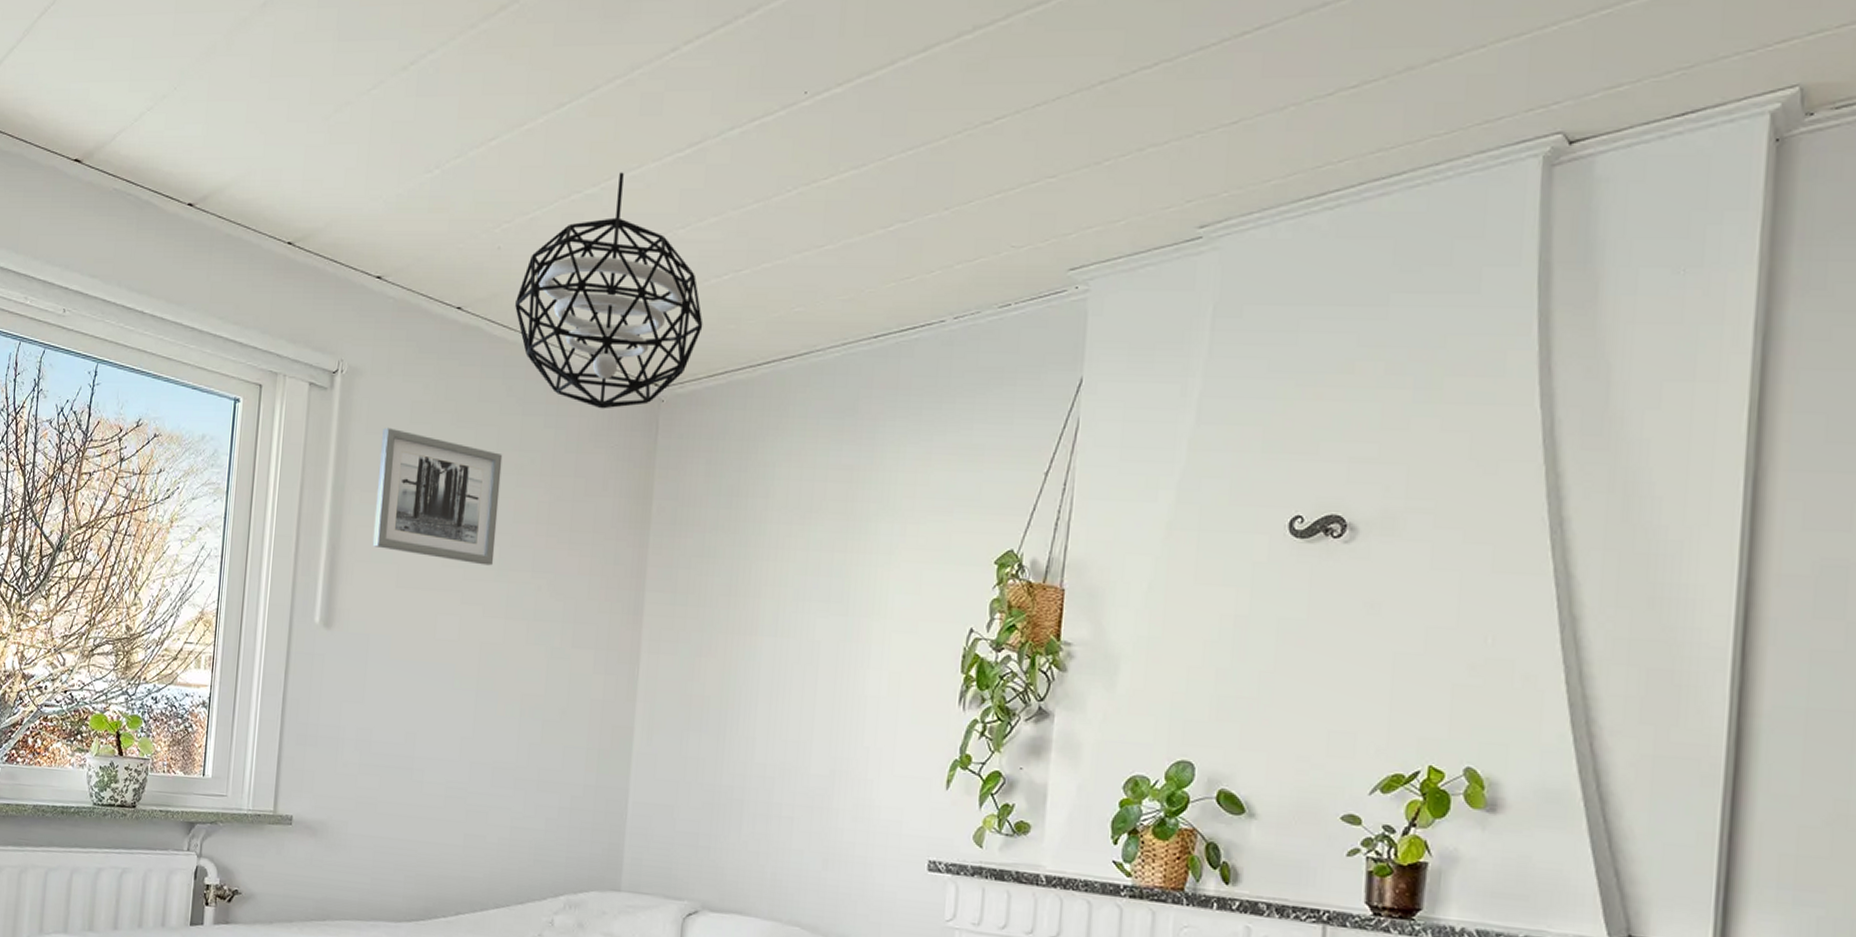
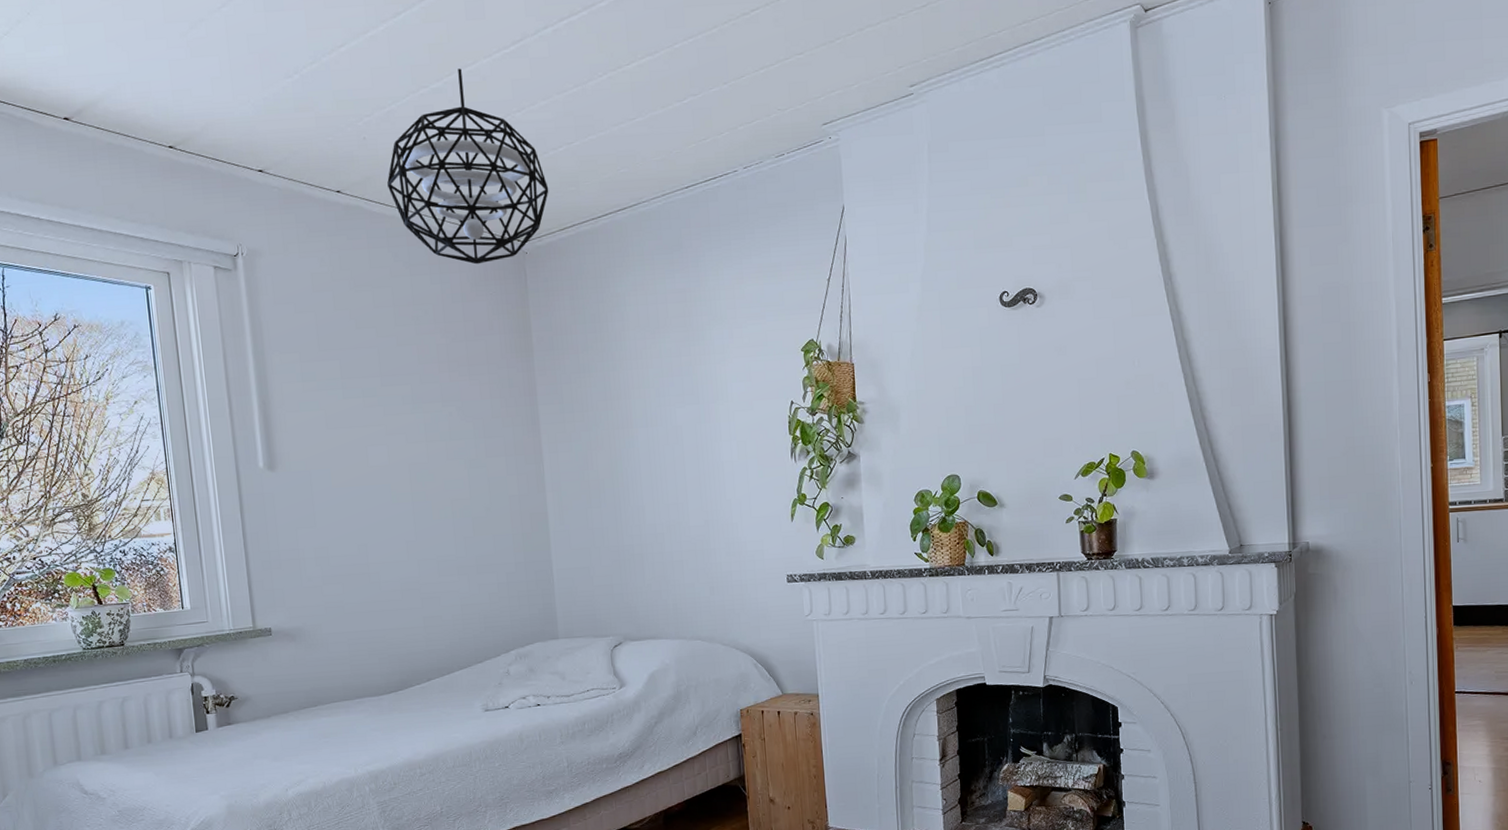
wall art: present [372,427,503,566] -> none [290,297,408,402]

